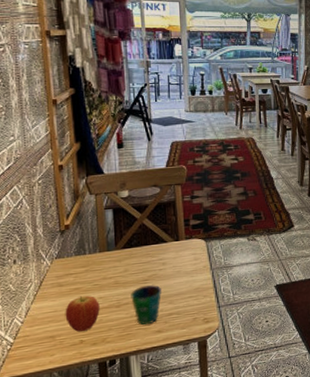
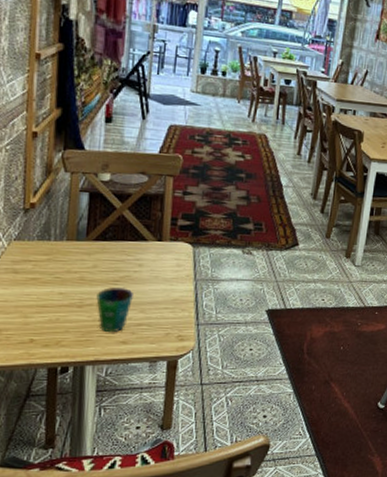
fruit: present [65,295,100,332] -> none [16,288,59,329]

